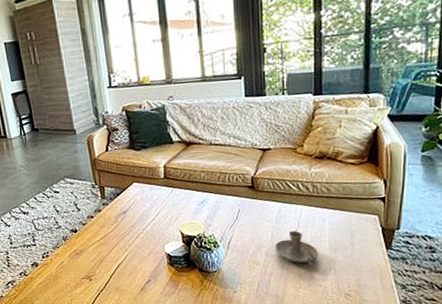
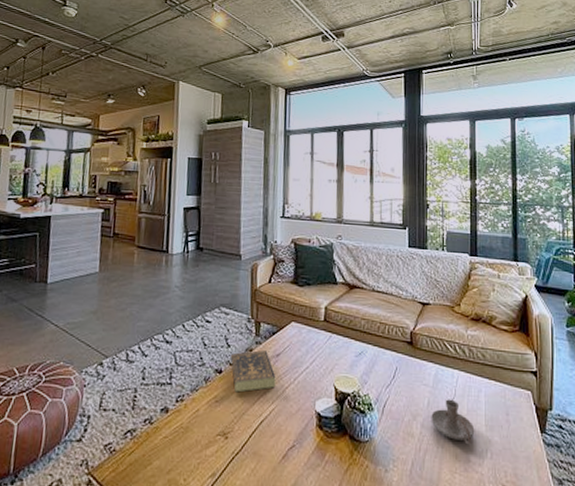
book: none [83,210,127,246] -> present [231,350,276,393]

